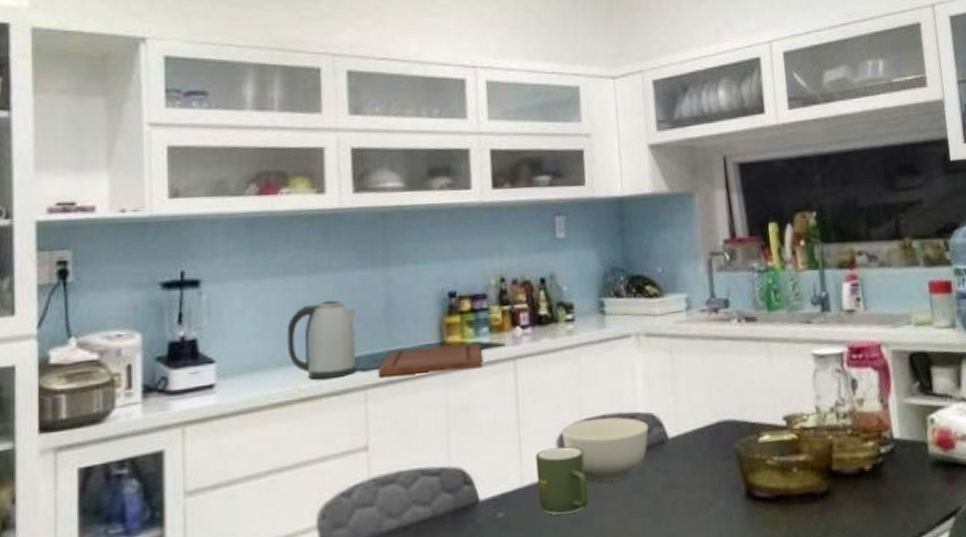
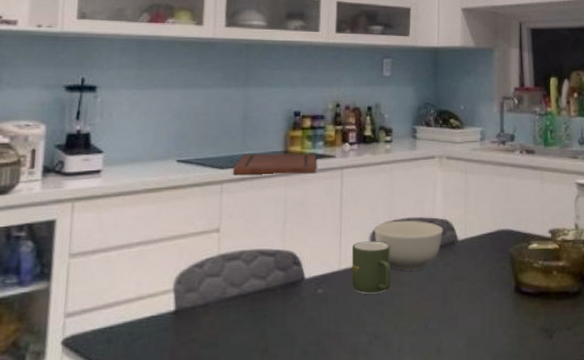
kettle: present [287,300,356,380] -> none [162,110,219,173]

